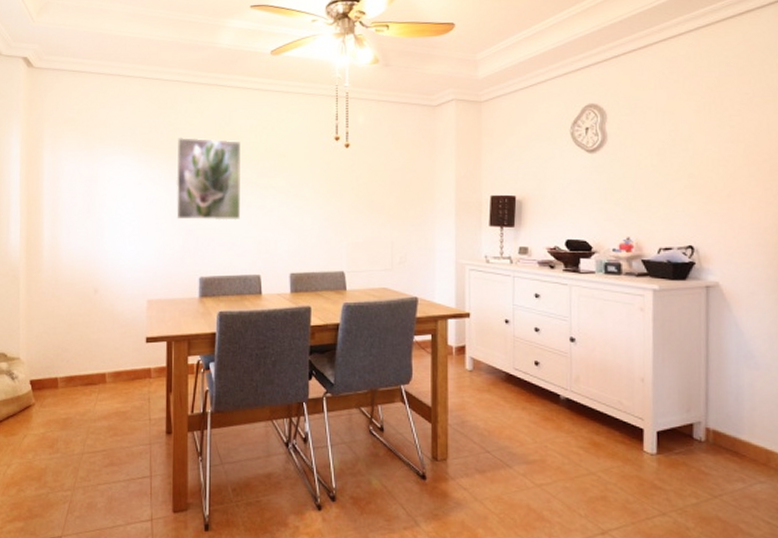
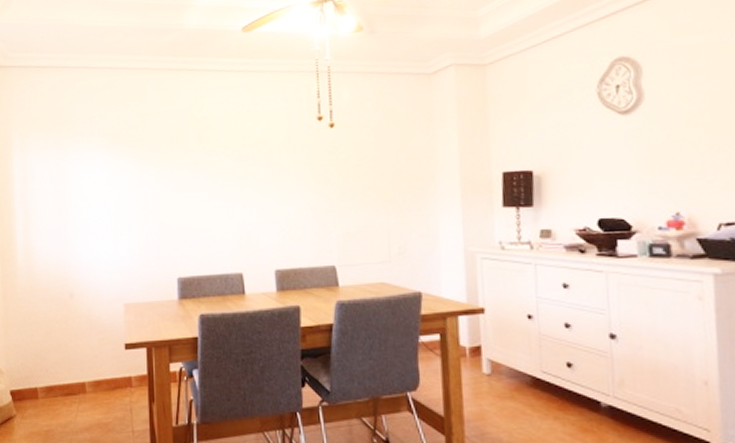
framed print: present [176,136,241,221] -> none [148,127,217,217]

